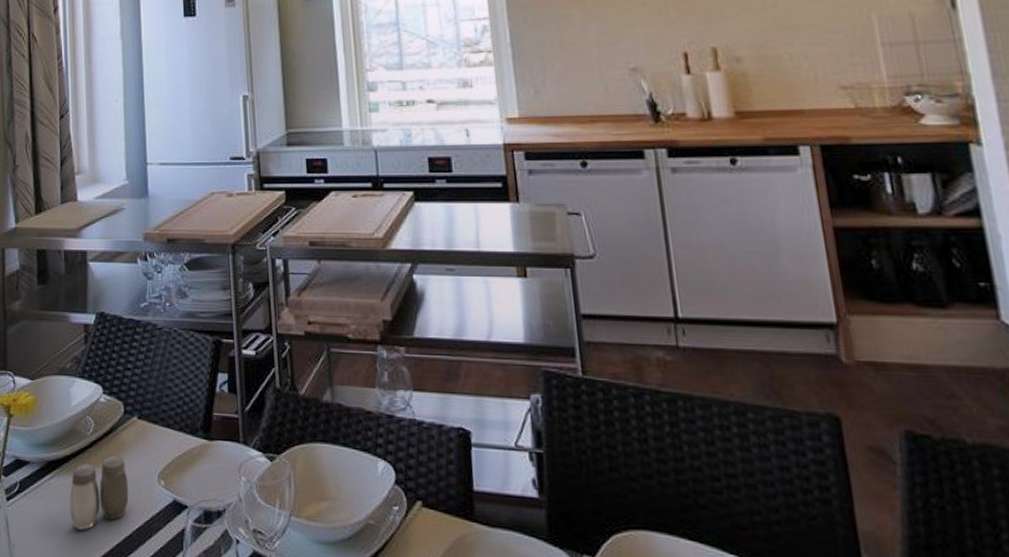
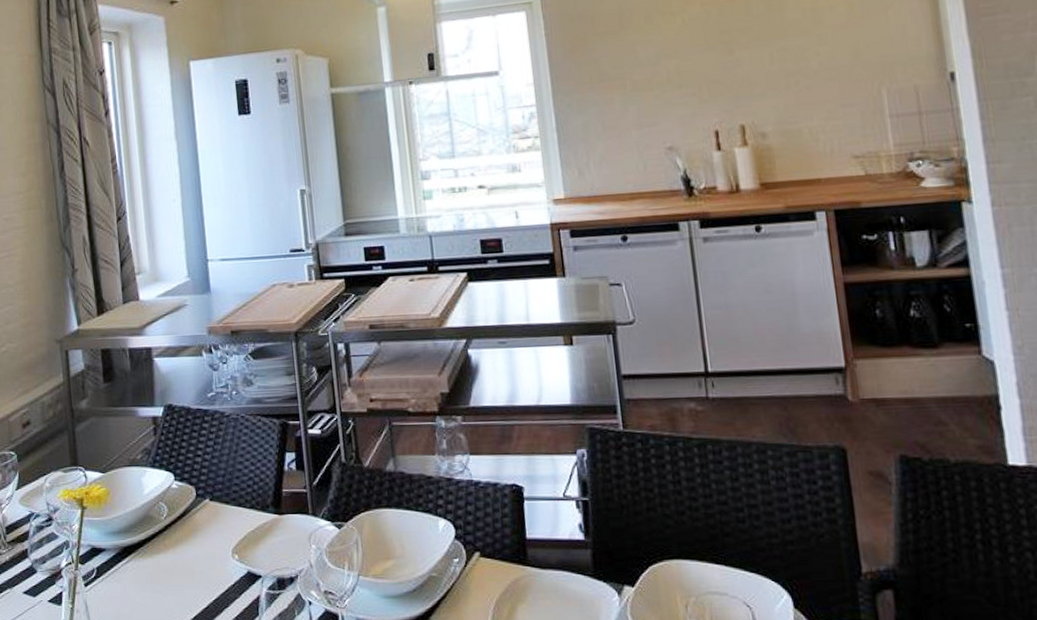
salt and pepper shaker: present [69,455,129,530] -> none [146,535,205,606]

